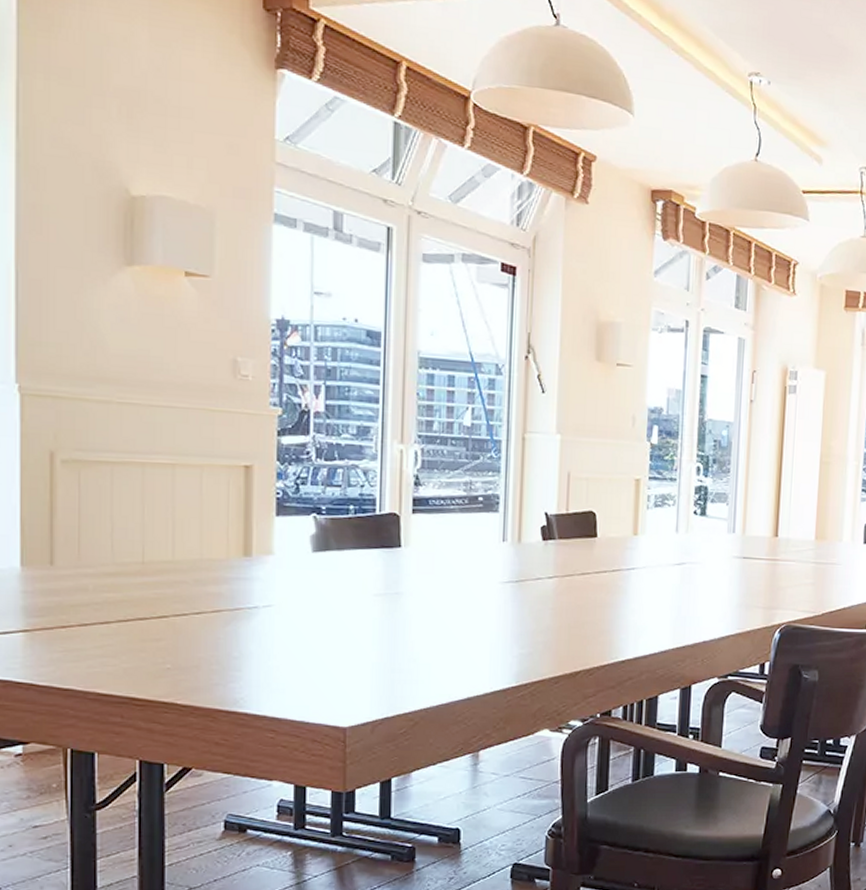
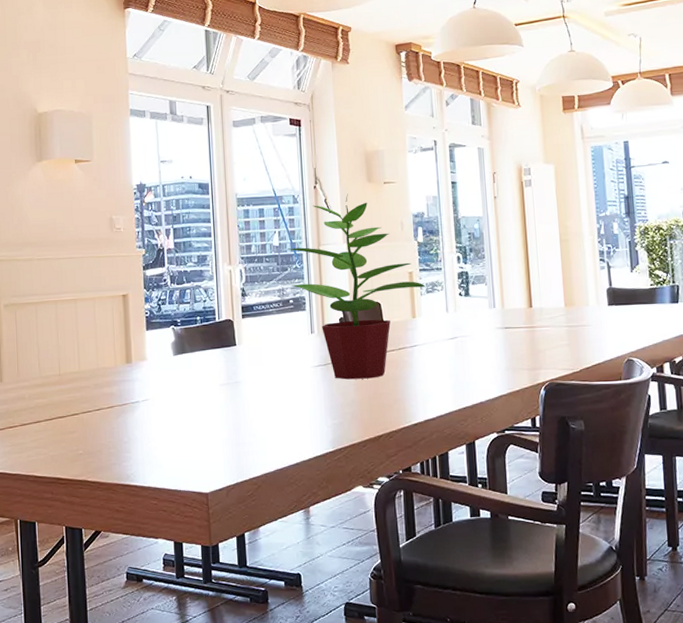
potted plant: none [482,372,655,603] -> present [288,194,426,380]

